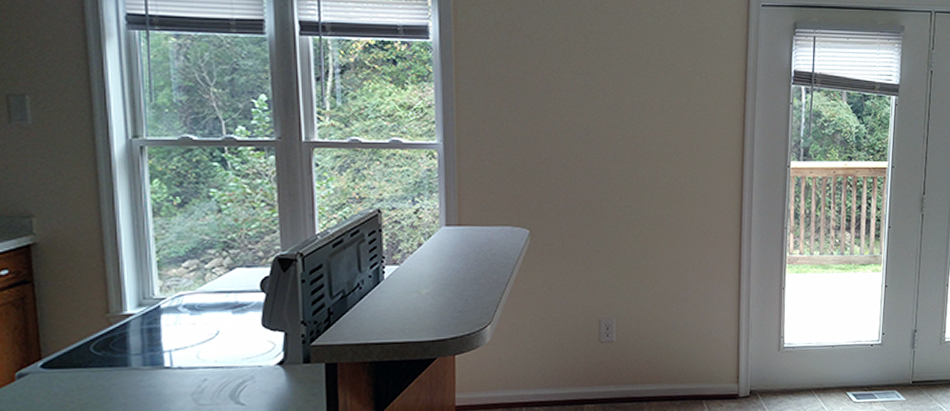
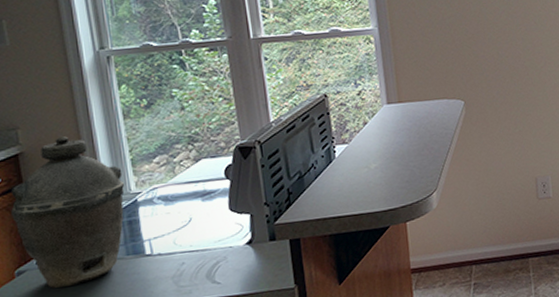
kettle: none [17,230,148,395] -> present [10,136,125,288]

